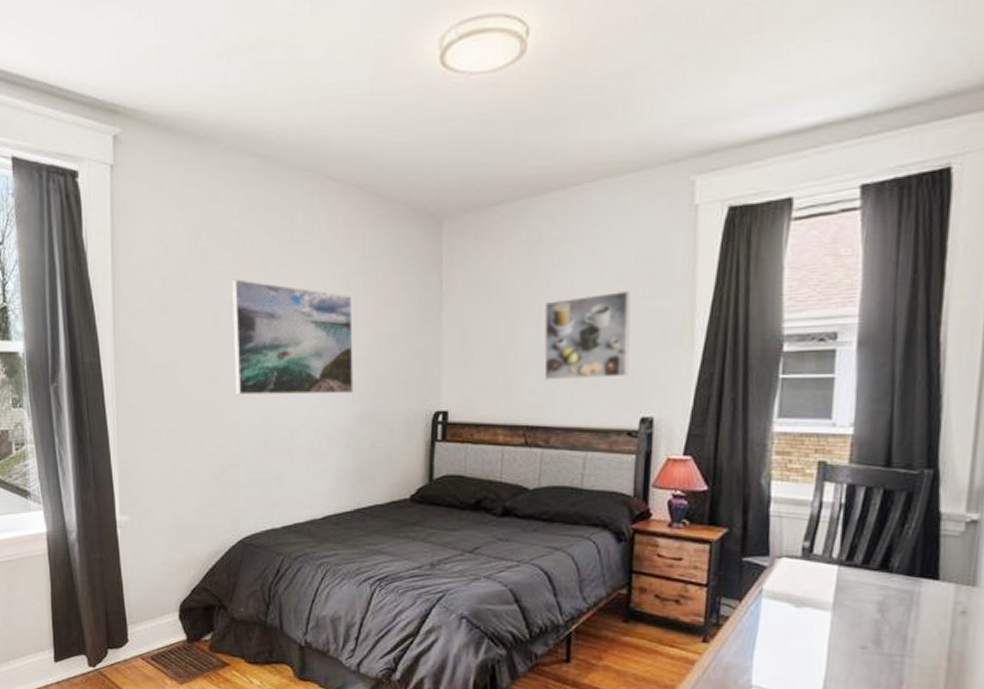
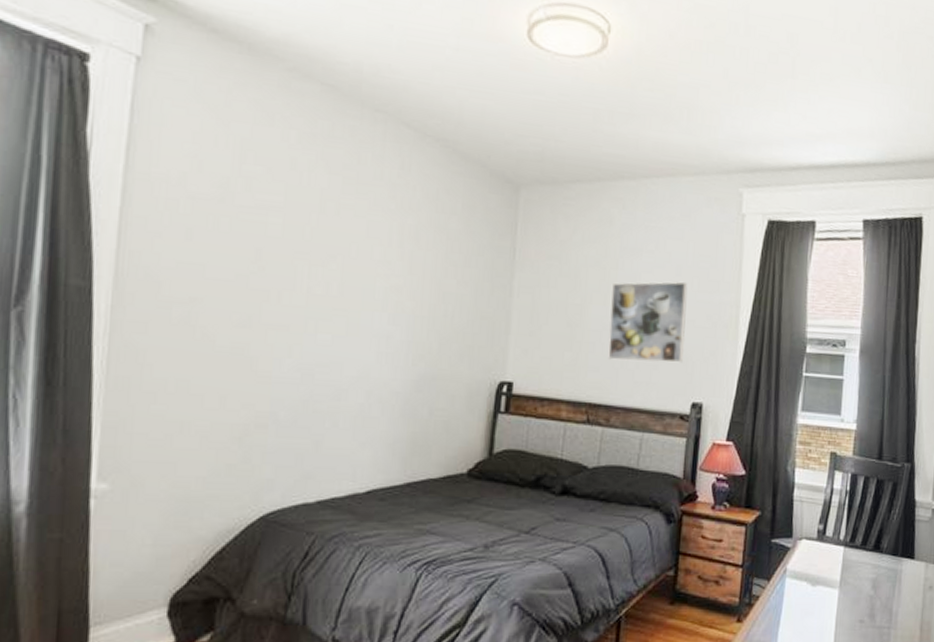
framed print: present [232,279,354,395] -> none [272,213,420,355]

